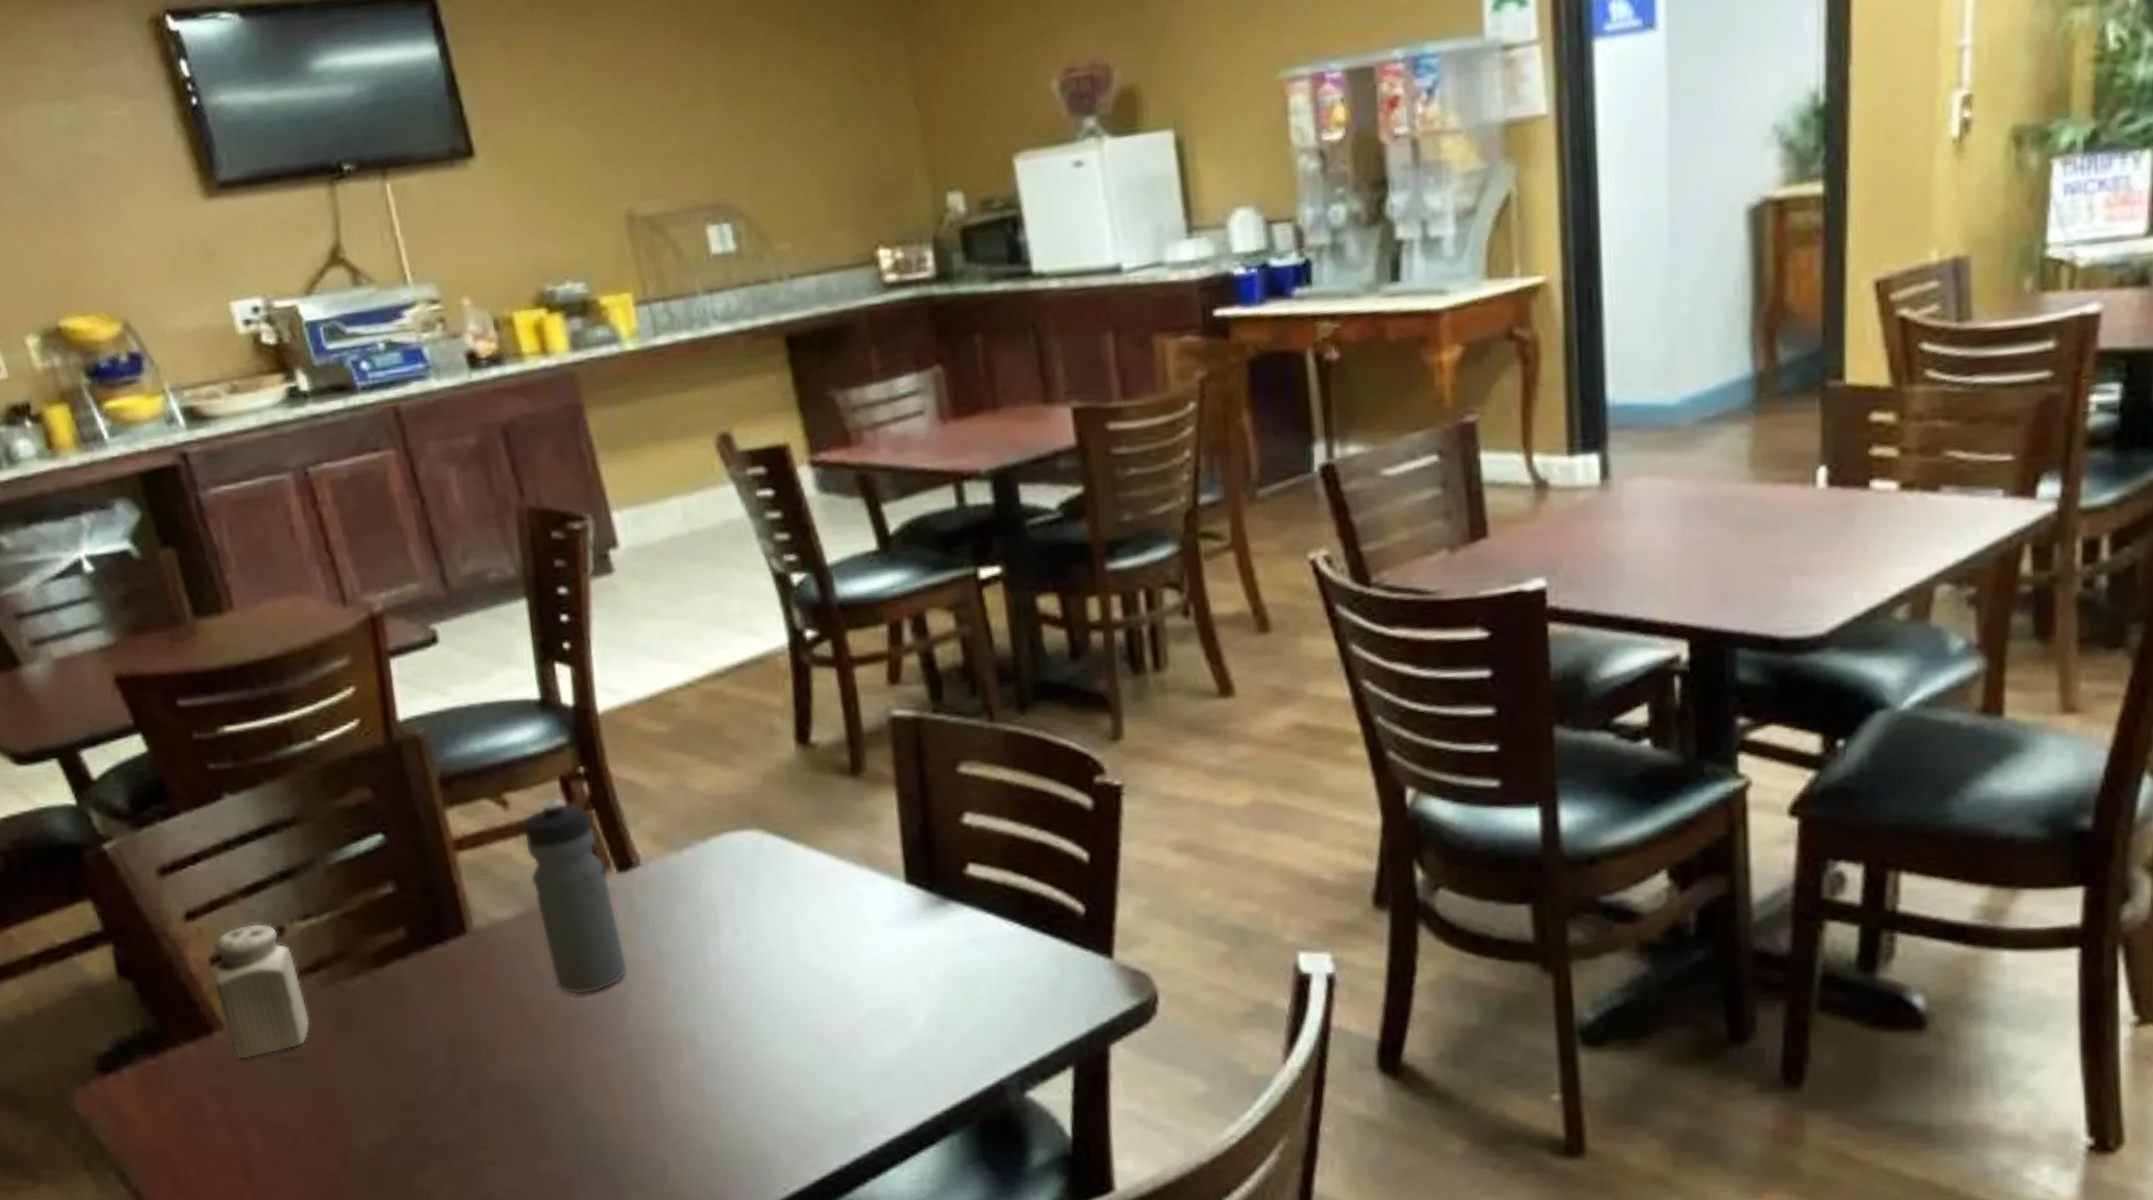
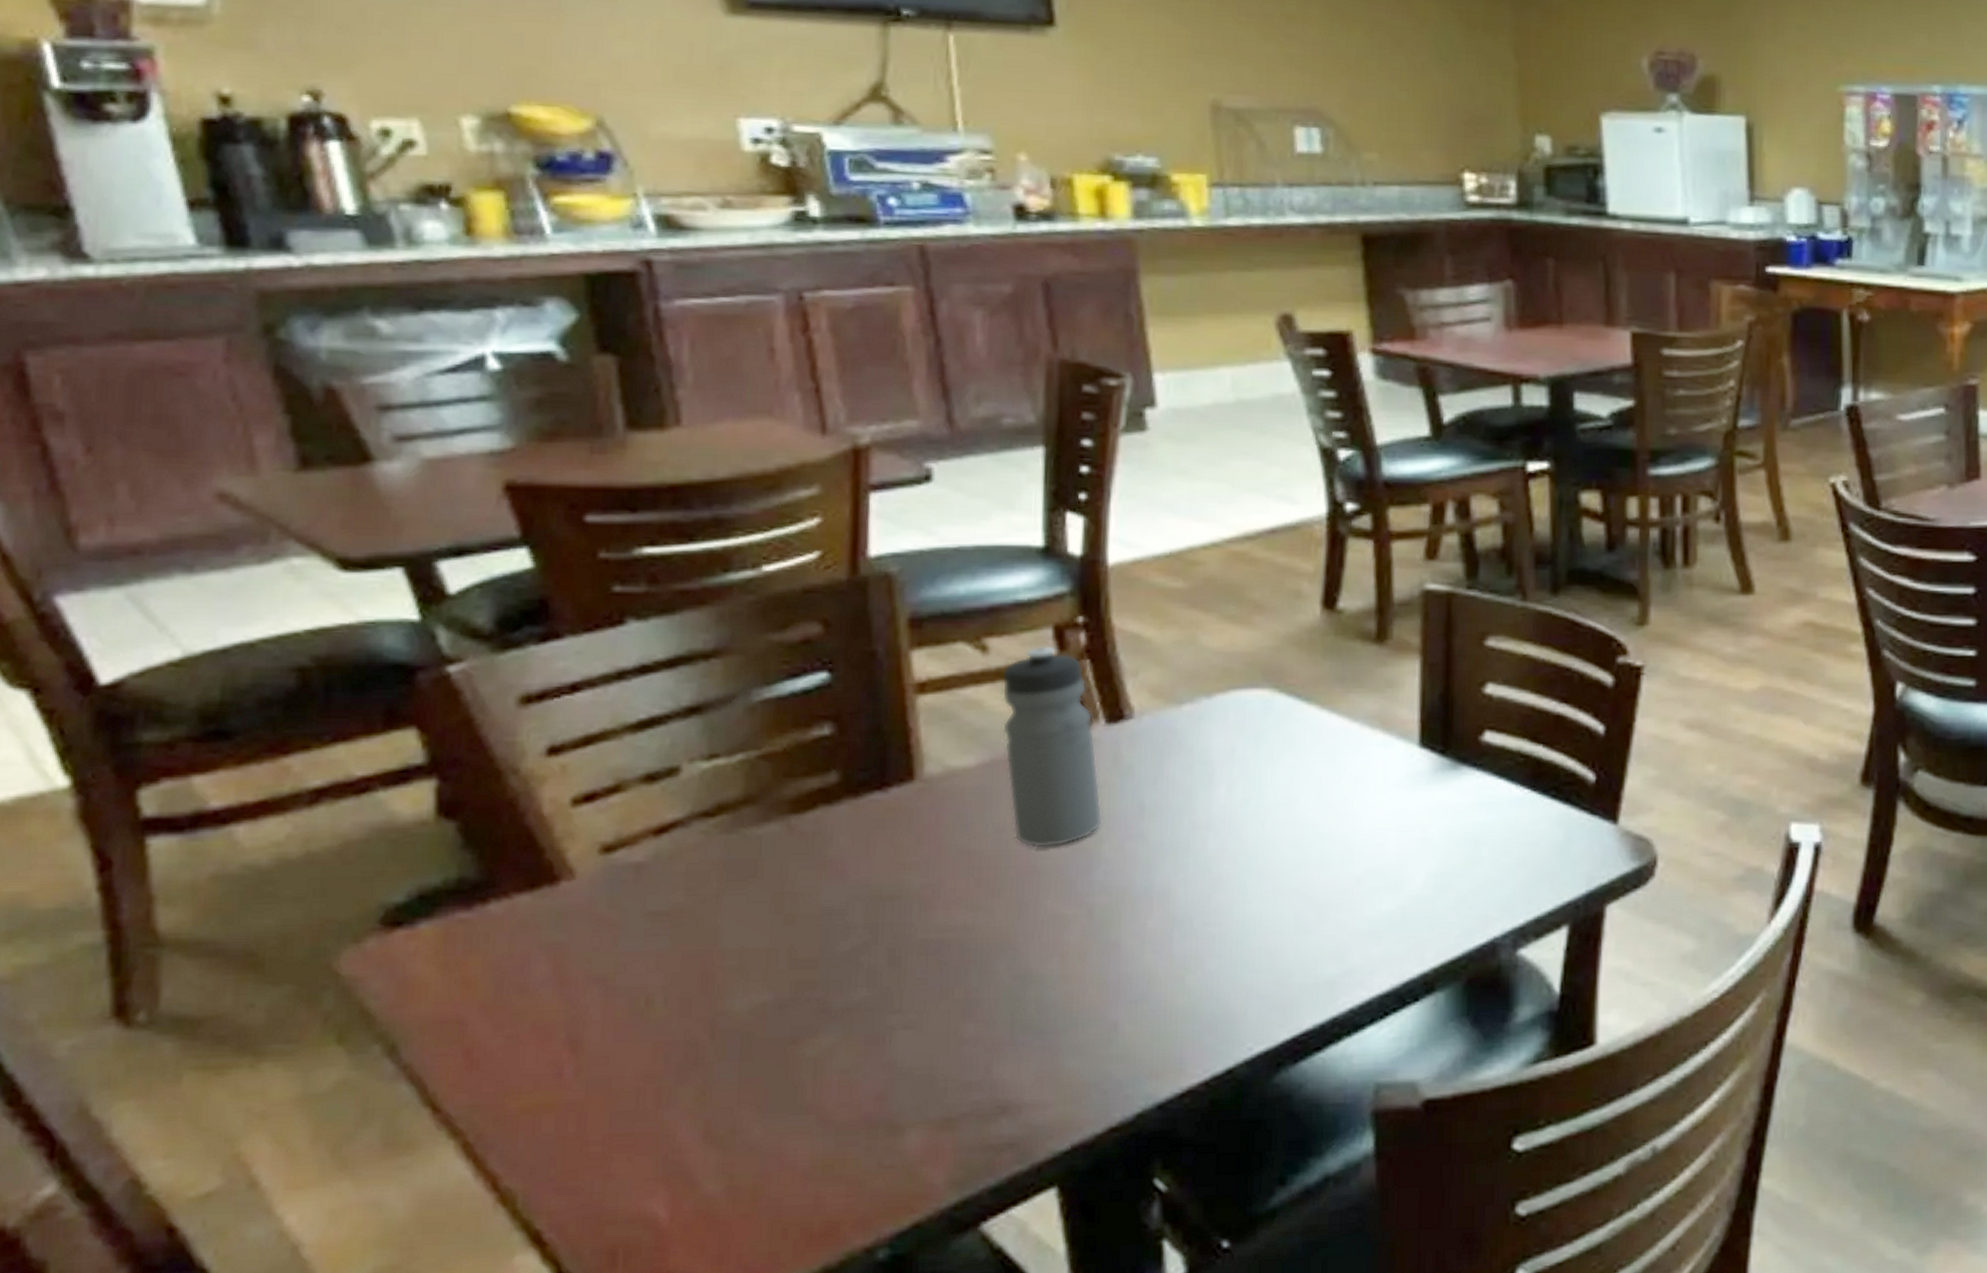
salt shaker: present [213,922,310,1060] -> none [571,761,695,914]

